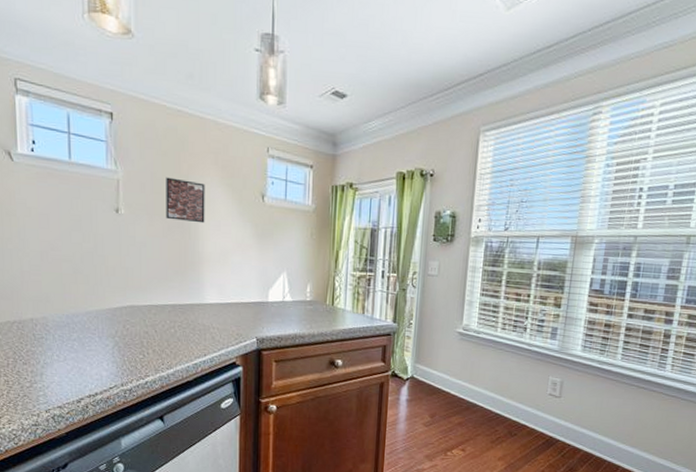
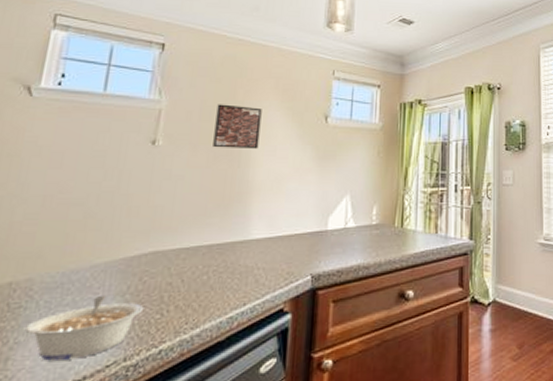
legume: none [49,335,130,380] -> present [25,295,144,361]

